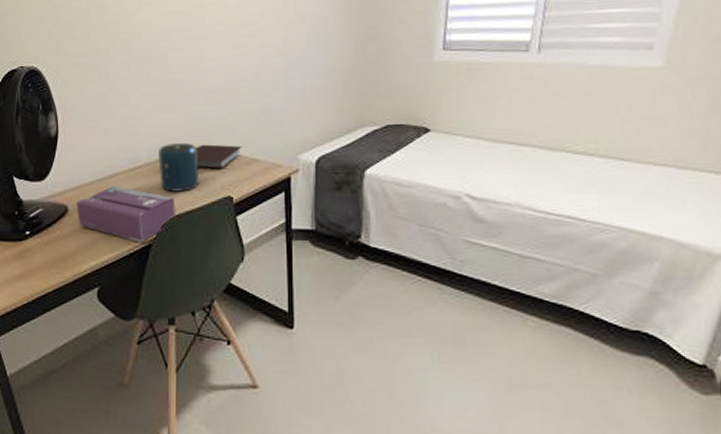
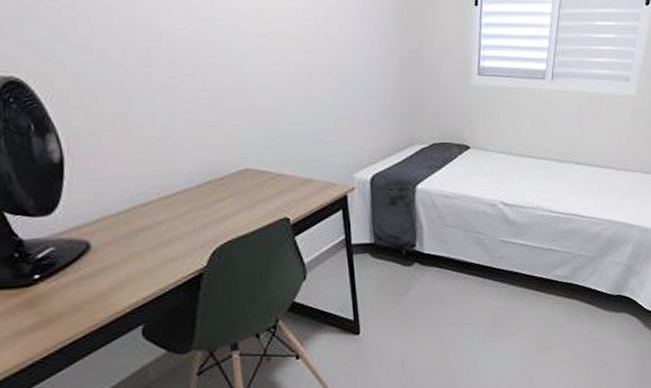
tissue box: present [76,185,177,242] -> none [101,215,229,273]
speaker: present [158,143,200,192] -> none [200,165,251,218]
notebook: present [196,144,242,170] -> none [243,166,295,192]

